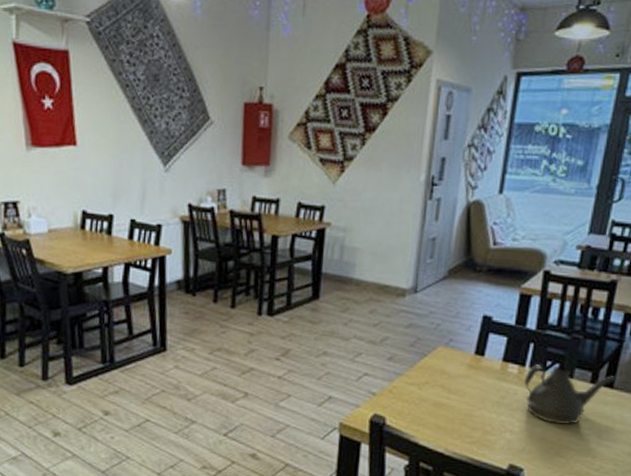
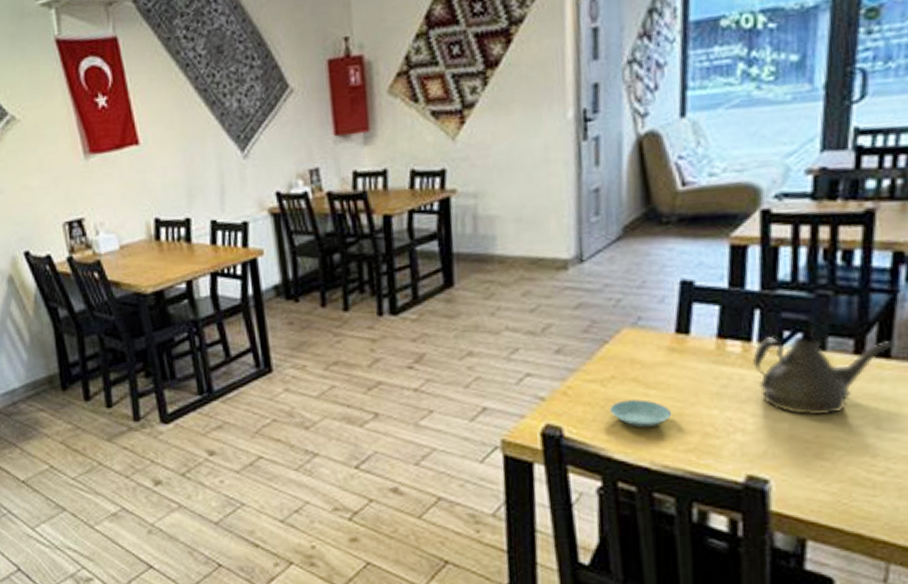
saucer: none [421,401,464,423] -> present [609,399,672,428]

